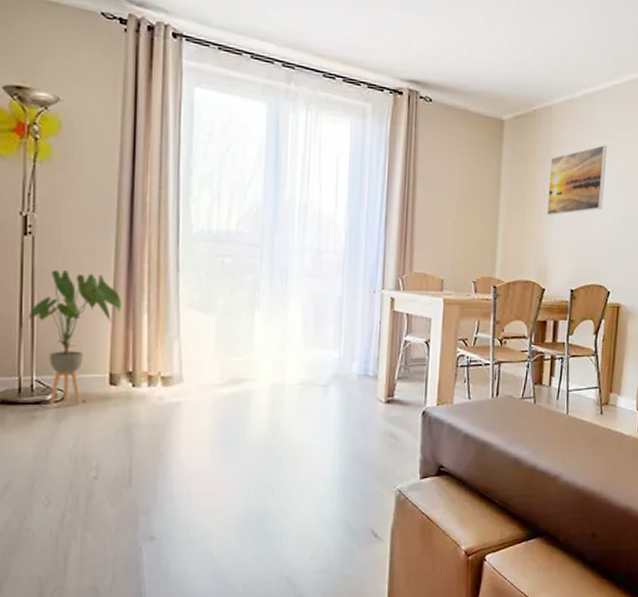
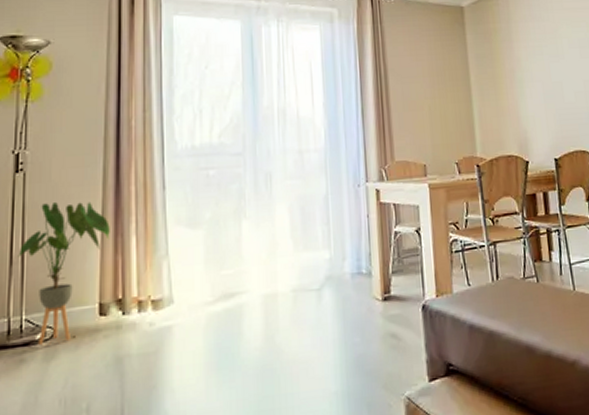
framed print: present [547,145,607,216] -> none [513,17,572,89]

